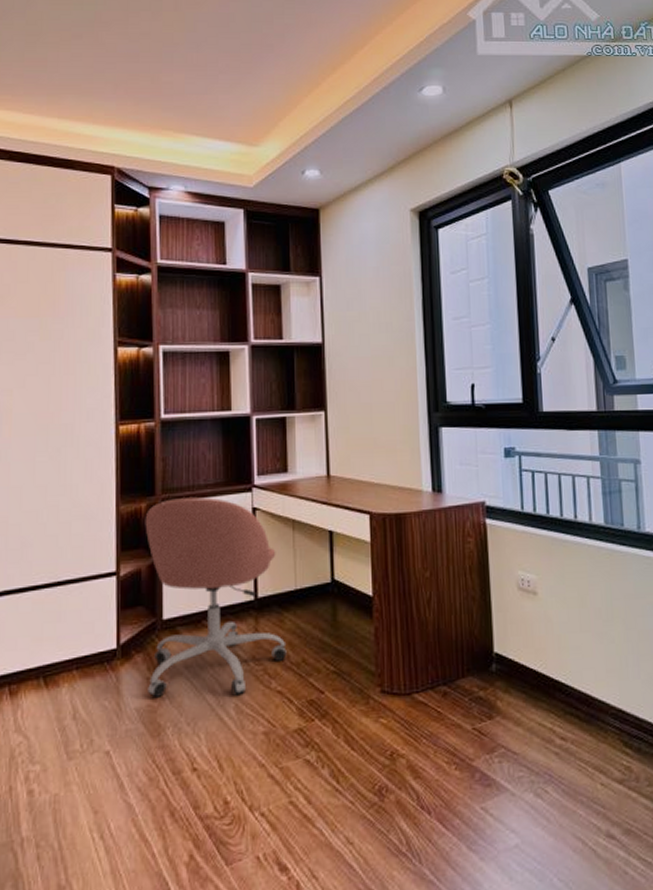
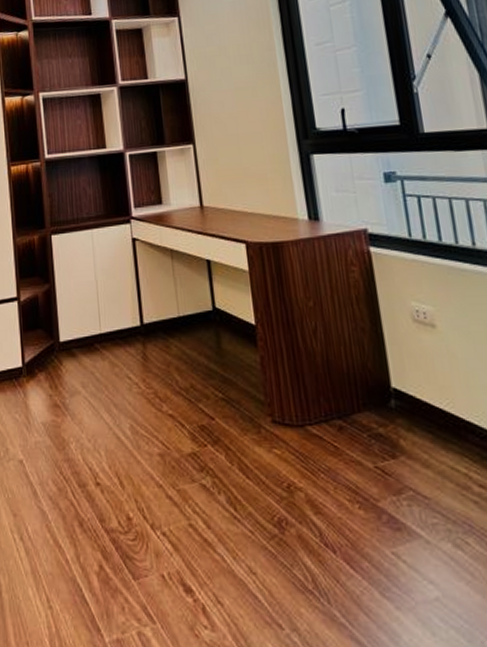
office chair: present [145,497,287,697] -> none [38,229,175,417]

